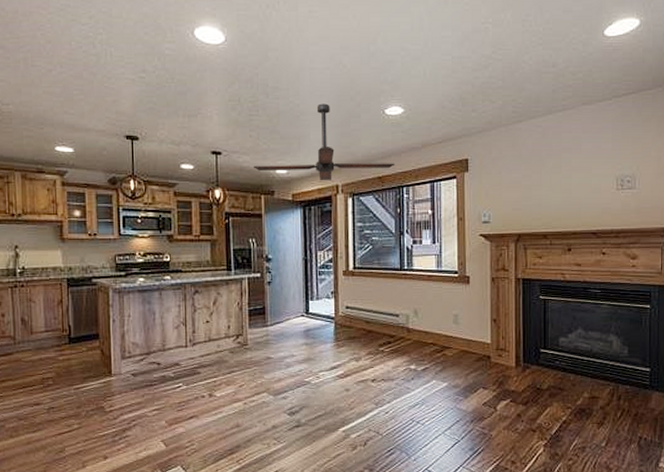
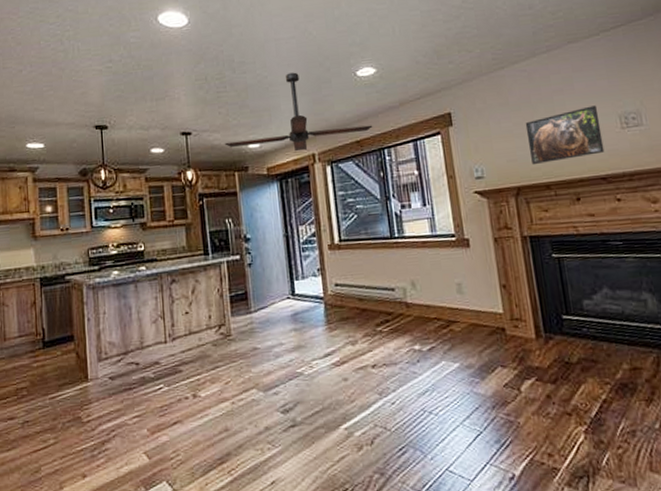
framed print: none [533,166,599,216] -> present [525,105,605,165]

